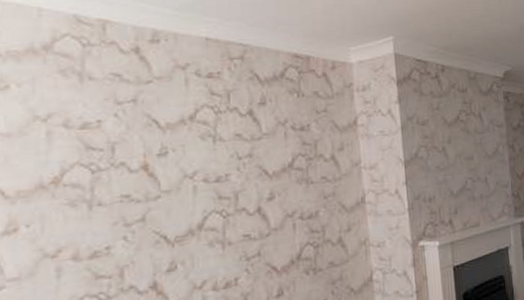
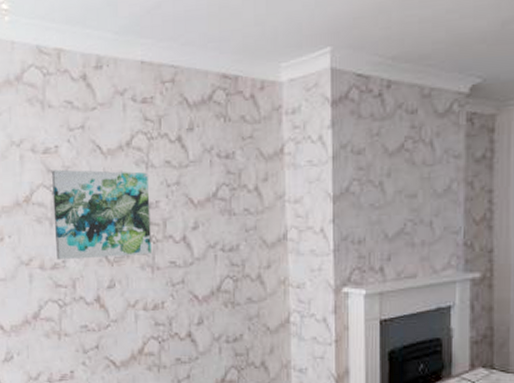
wall art: none [91,145,221,247] -> present [51,169,151,260]

